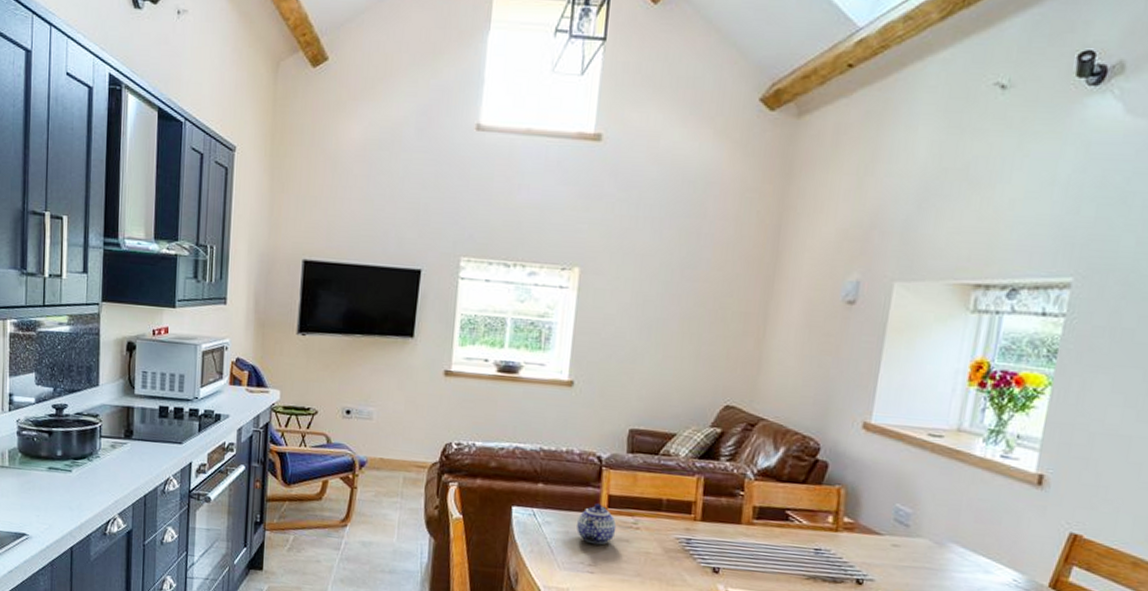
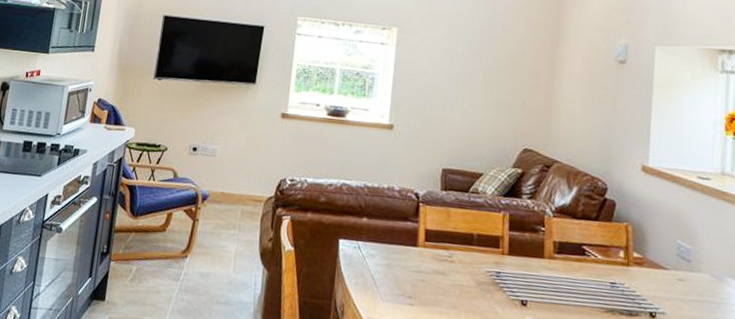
teapot: present [577,503,617,545] -> none [397,237,433,278]

